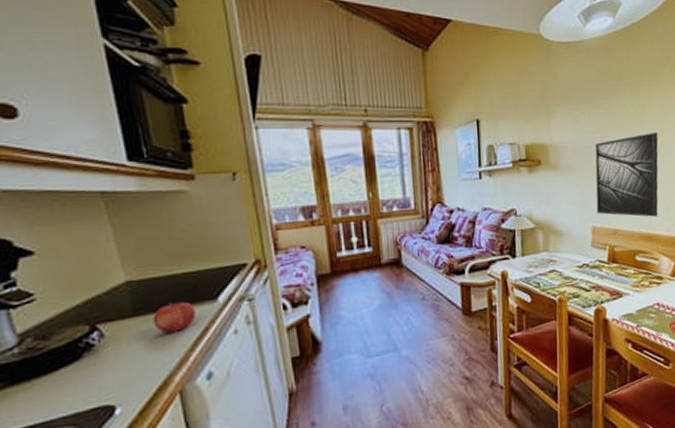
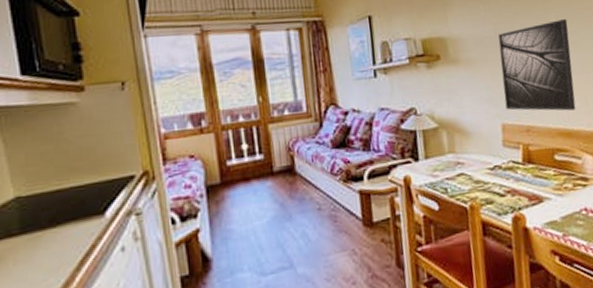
fruit: present [153,302,196,333] -> none [40,218,83,251]

